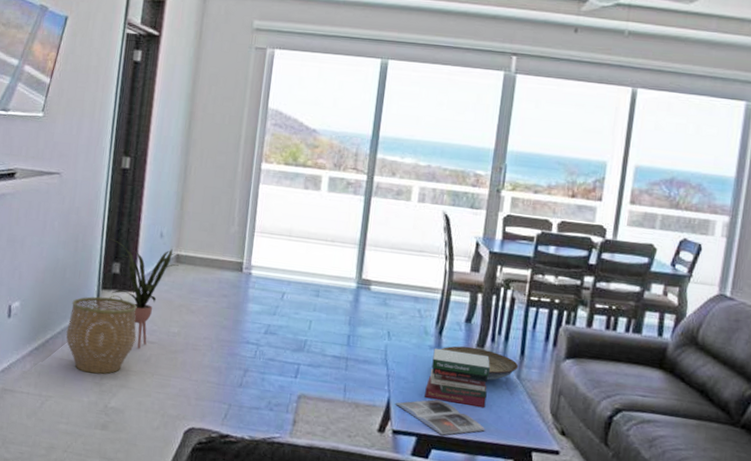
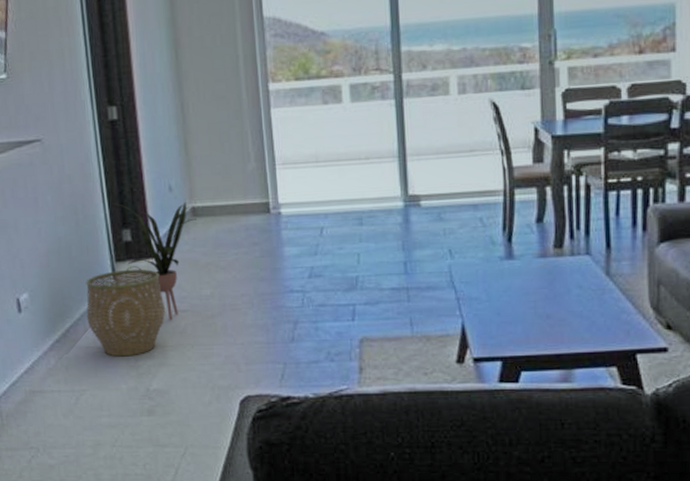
magazine: present [396,399,485,436] -> none [472,315,579,354]
books: present [425,348,490,408] -> none [503,256,575,316]
decorative bowl: present [441,346,519,381] -> none [513,249,606,284]

